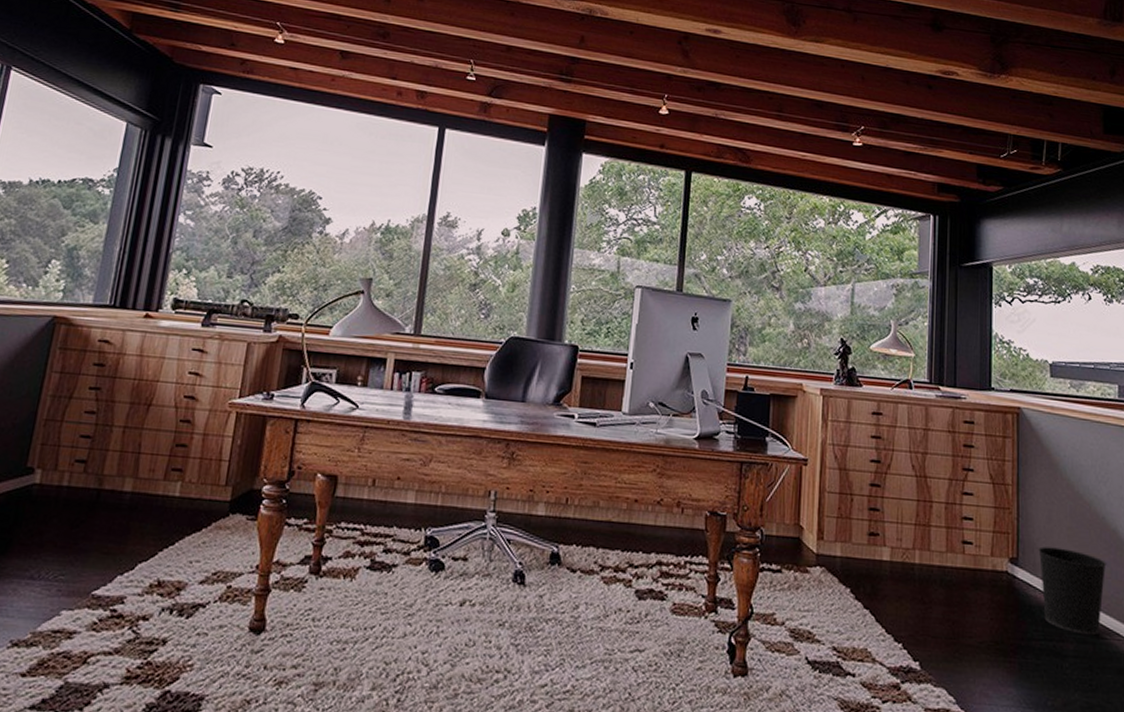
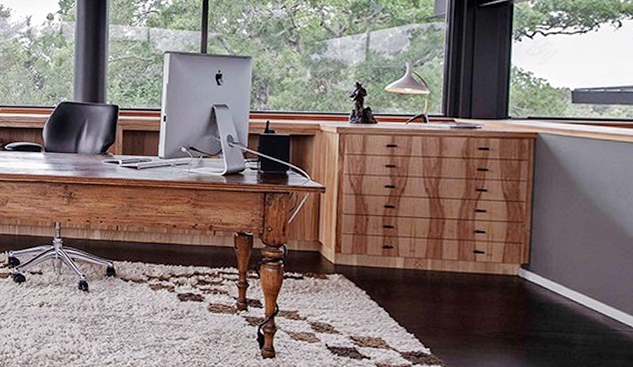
wastebasket: present [1038,546,1107,636] -> none [551,254,623,328]

